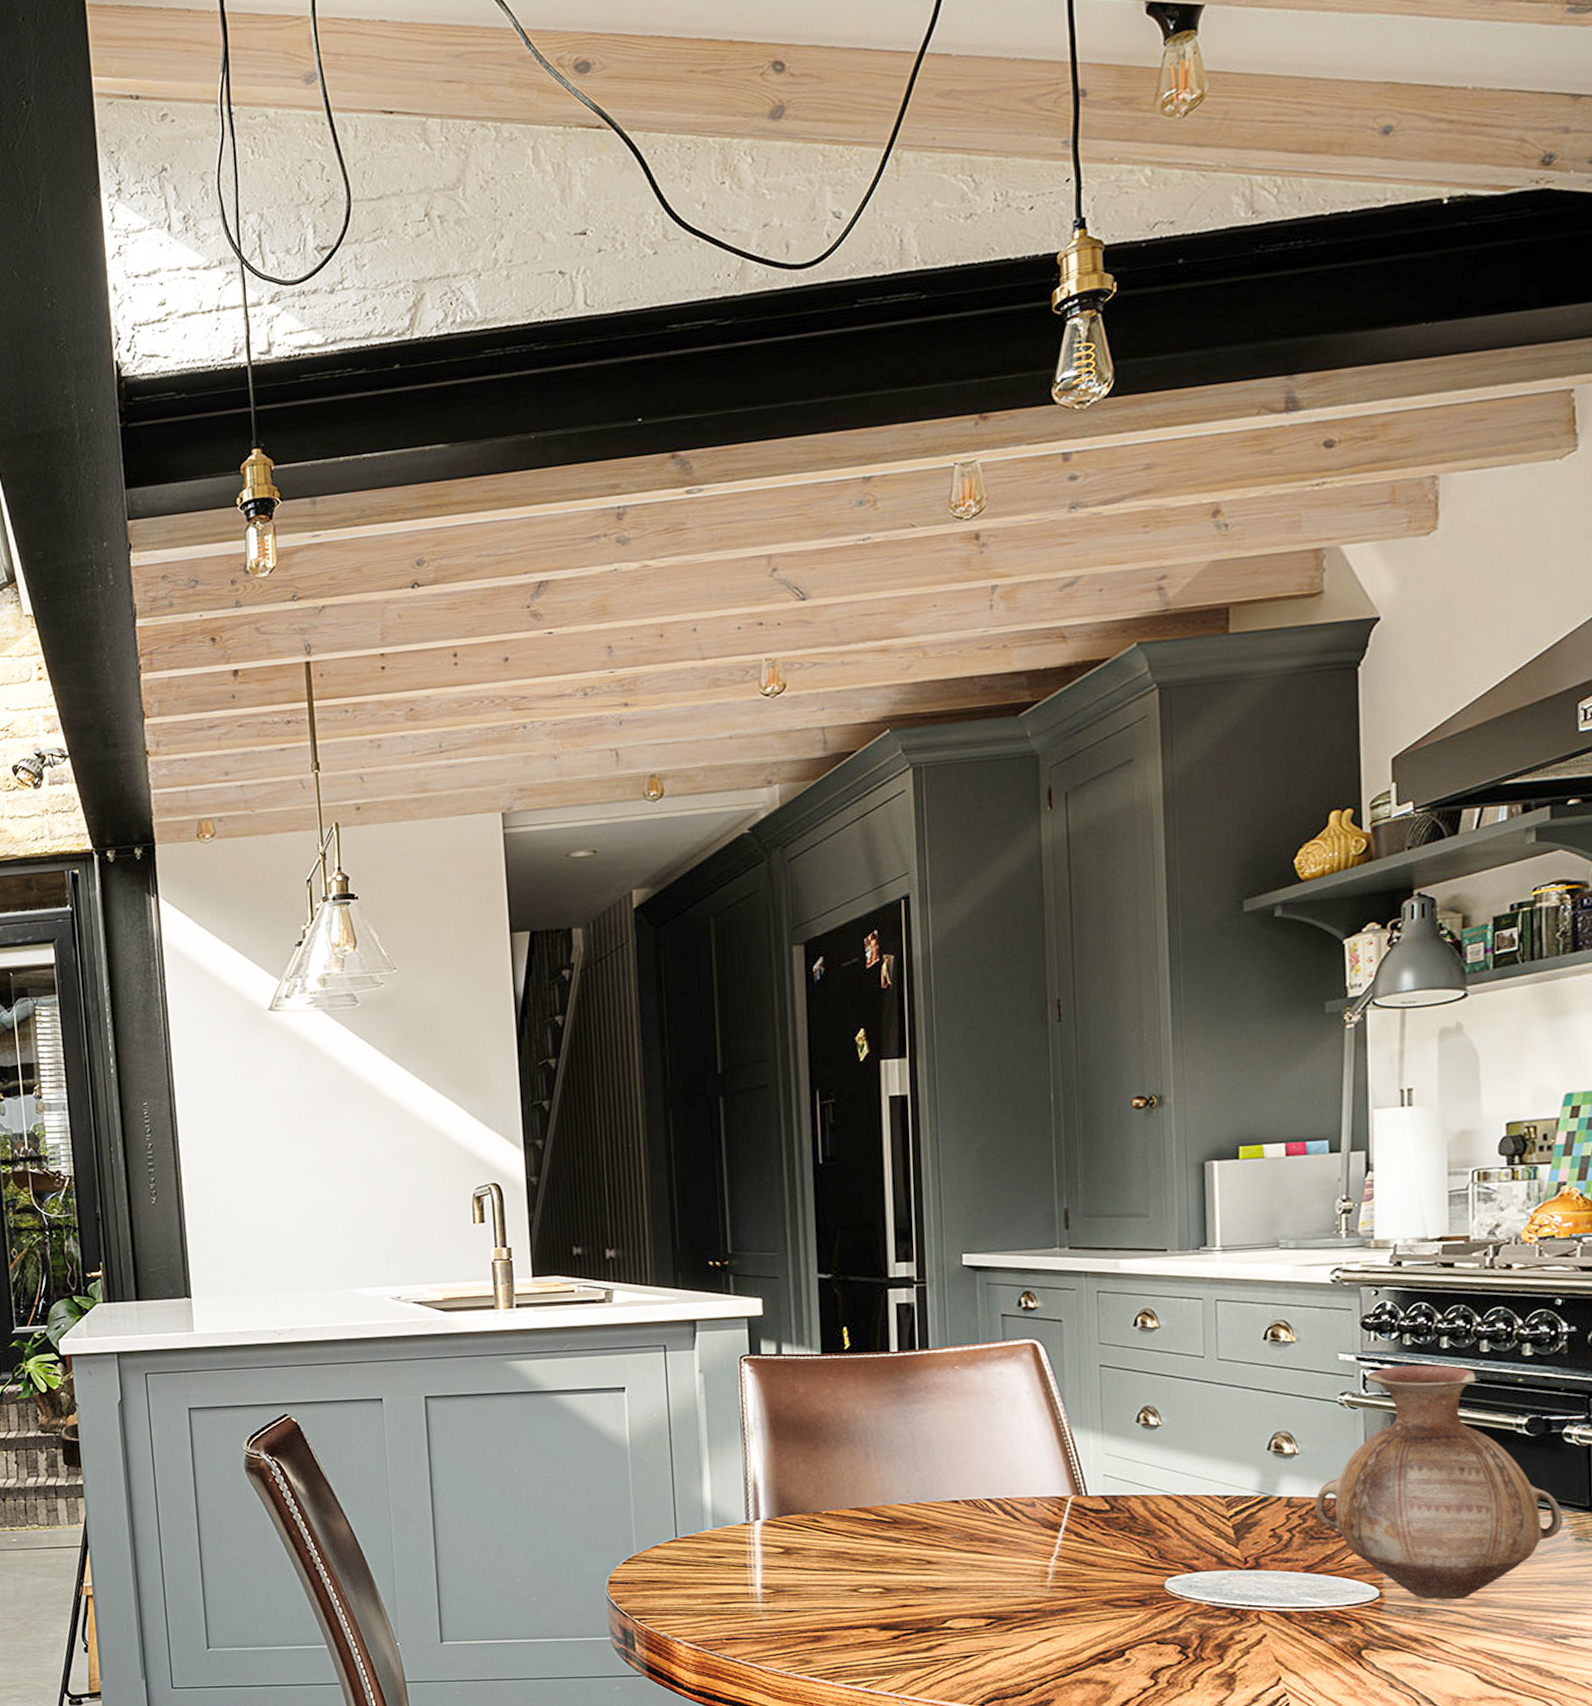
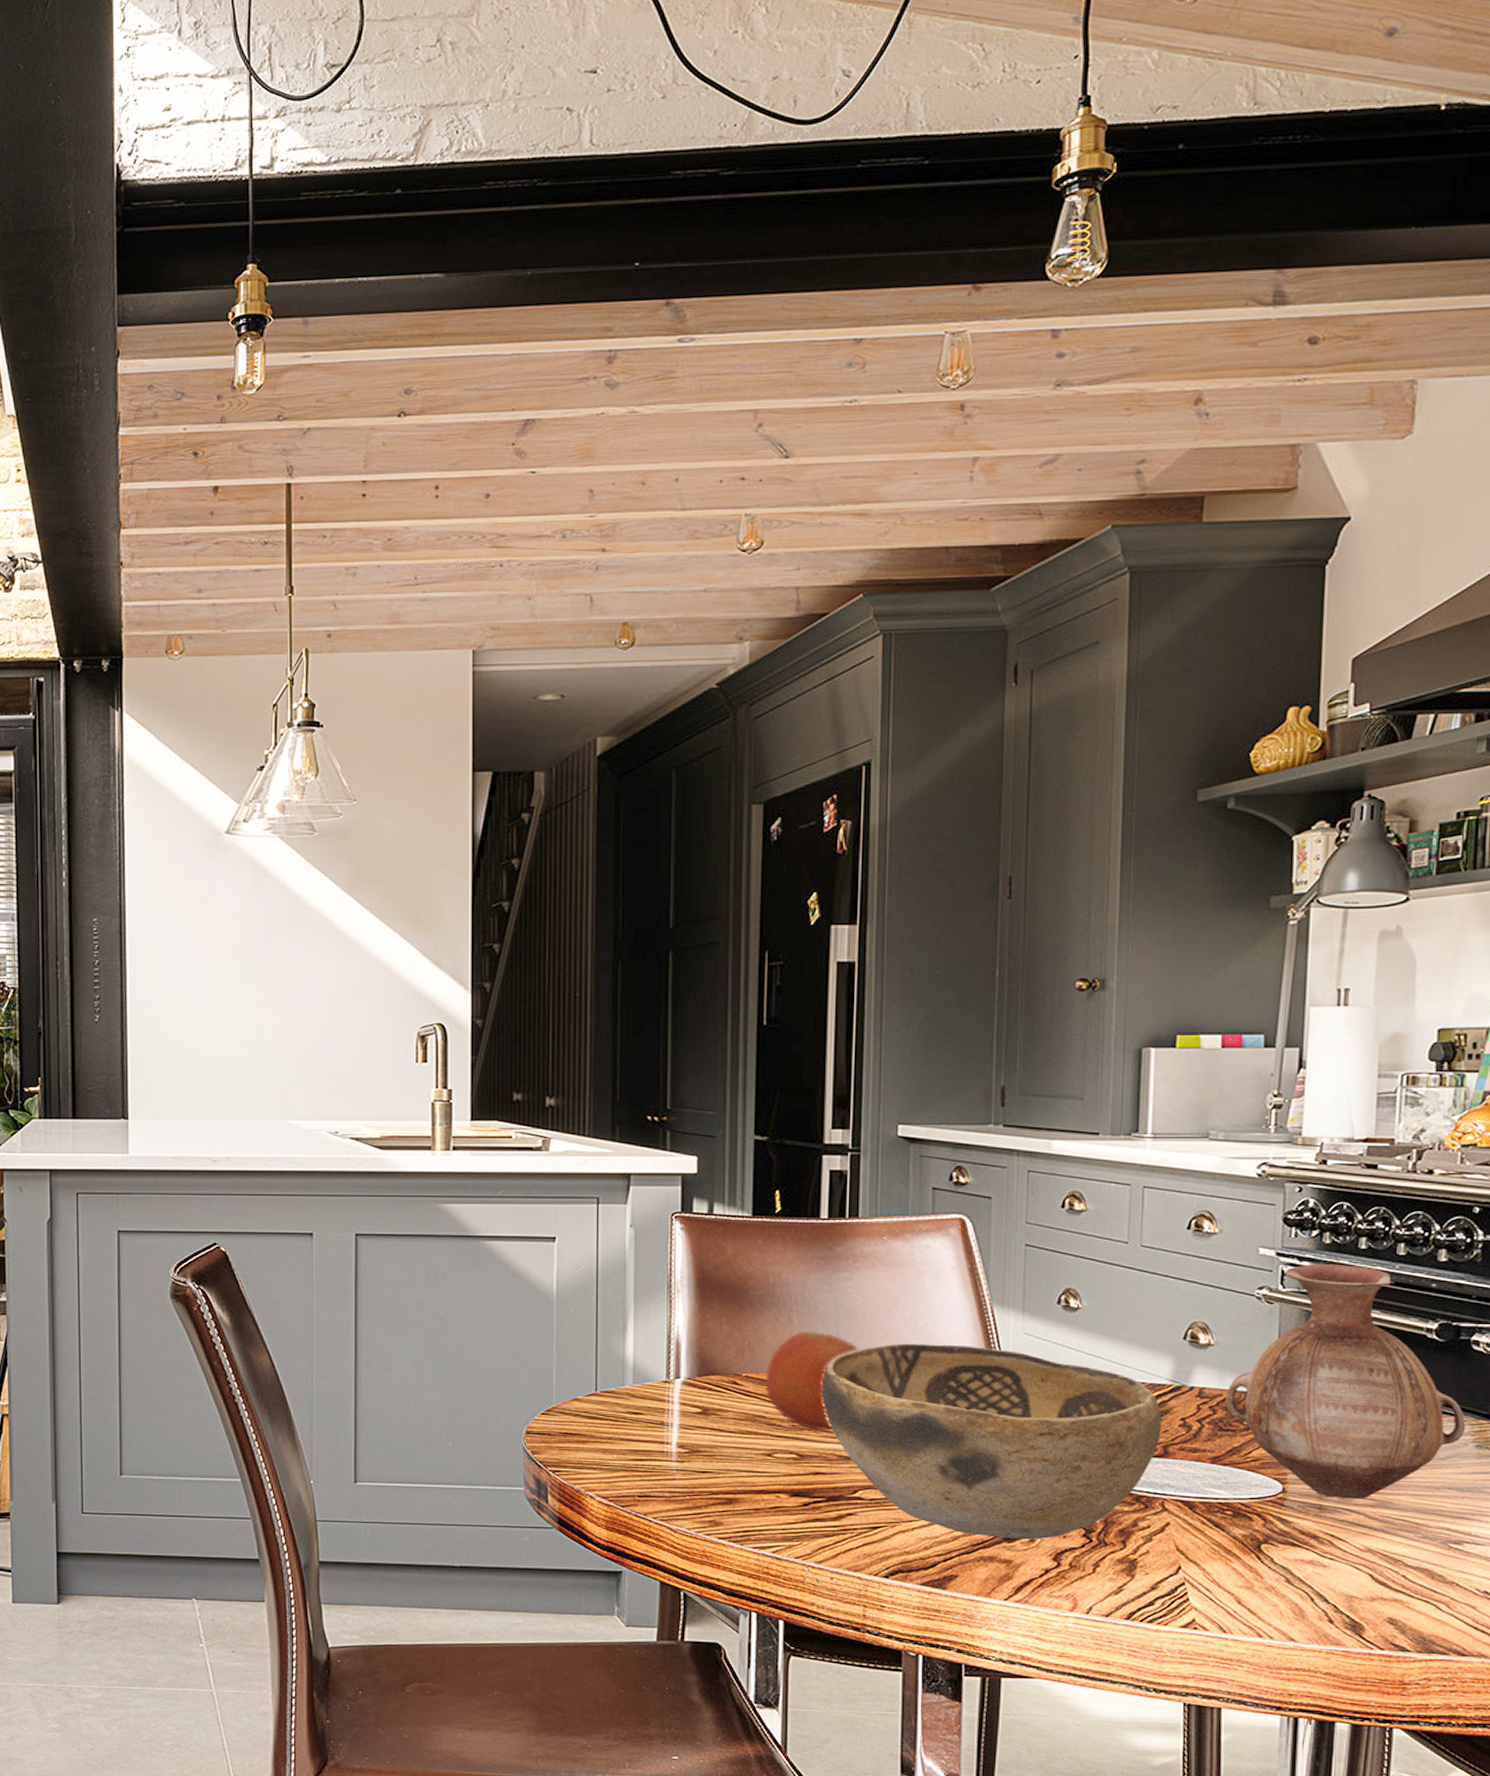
fruit: none [845,1464,938,1564] -> present [764,1330,858,1431]
decorative bowl: none [902,1469,1252,1660] -> present [821,1343,1162,1540]

